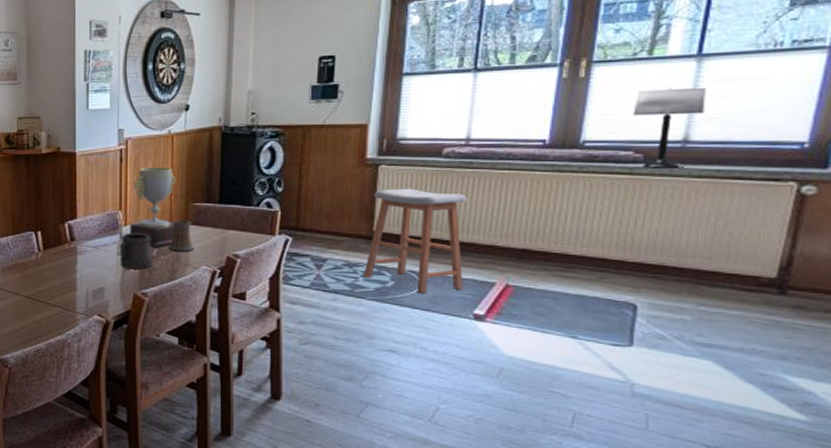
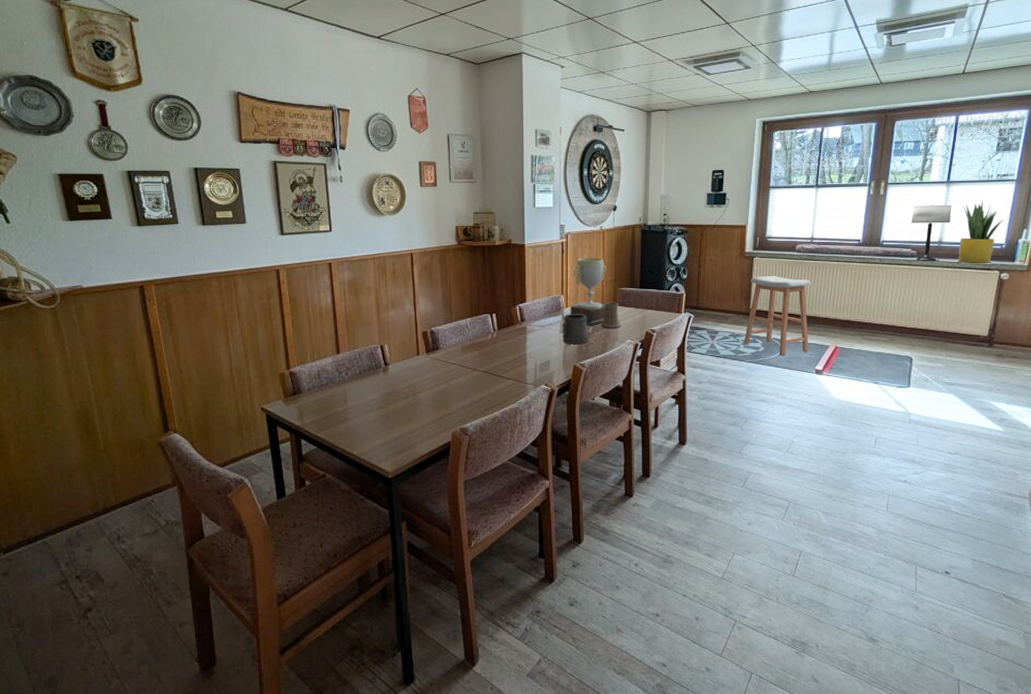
planter: none [719,80,805,172] -> present [958,201,1003,264]

